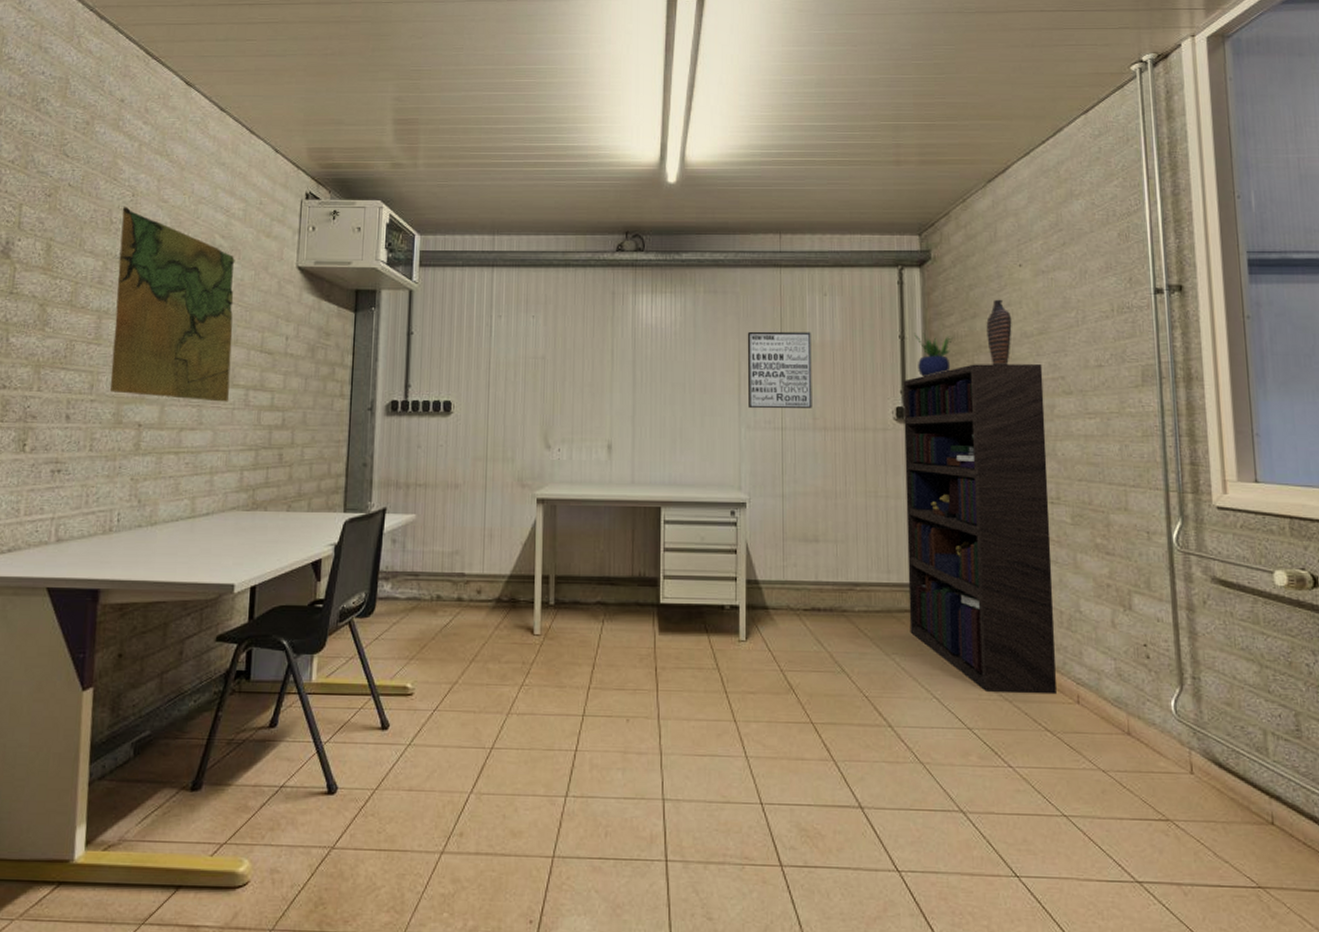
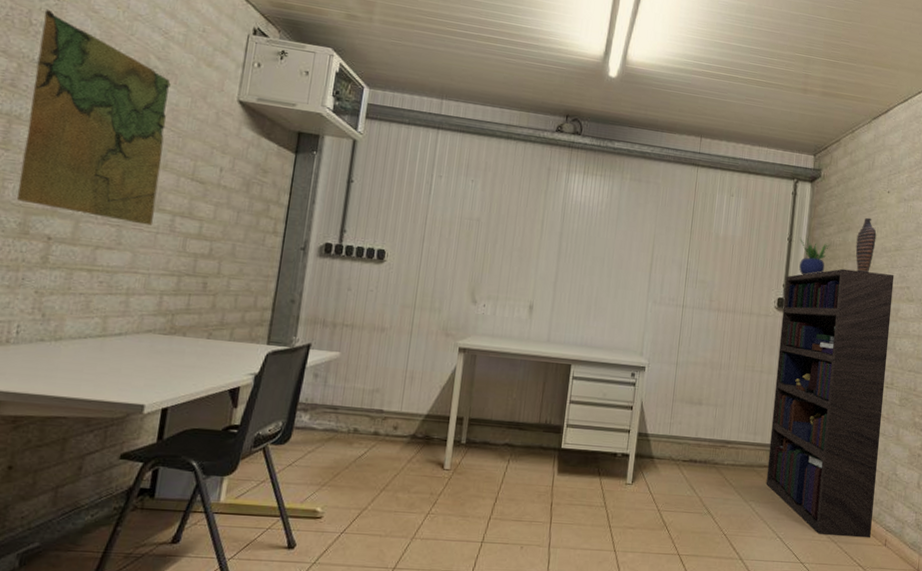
wall art: present [747,331,812,409] -> none [656,219,717,291]

